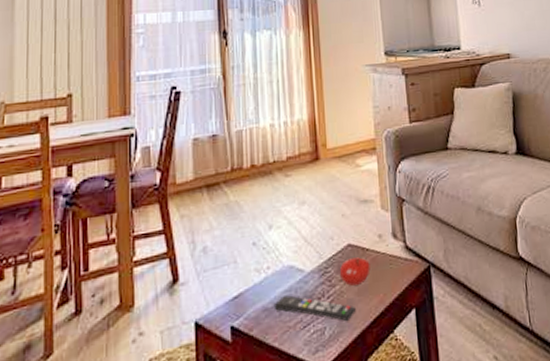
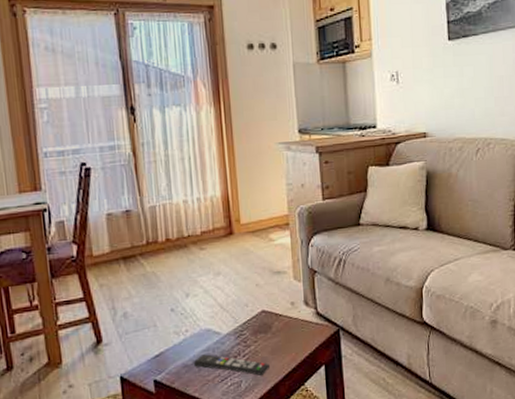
fruit: present [339,257,370,286] -> none [254,322,283,346]

